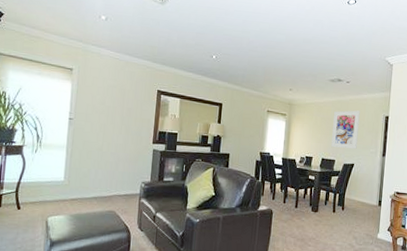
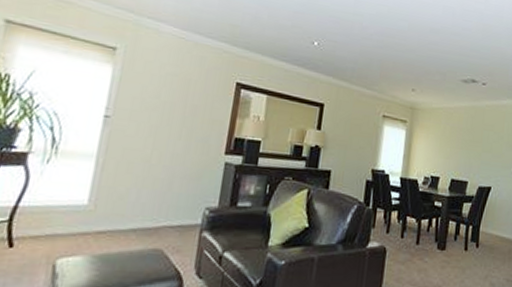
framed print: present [331,110,360,149] -> none [463,119,499,168]

